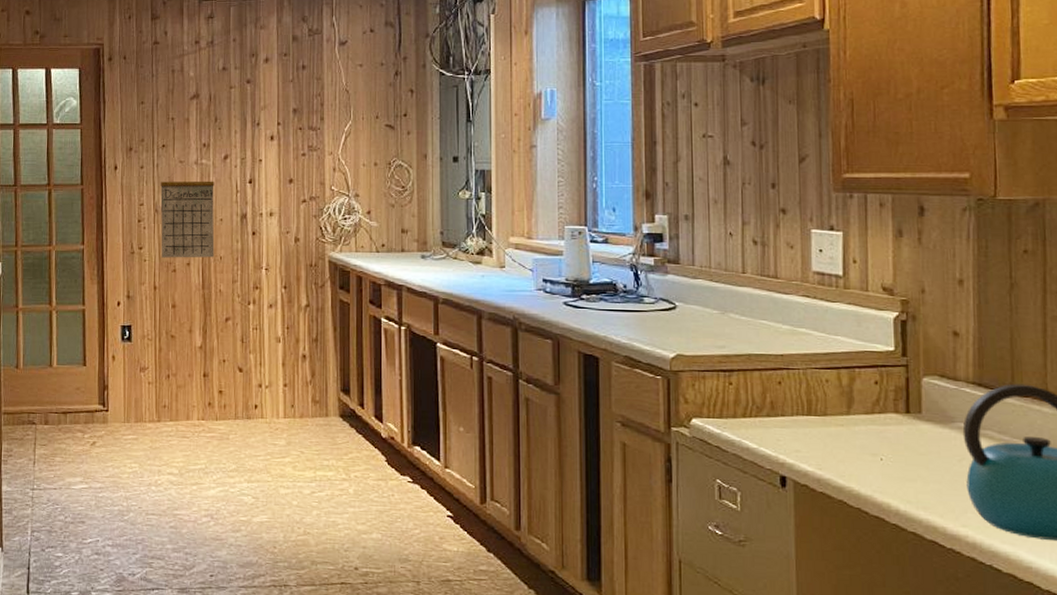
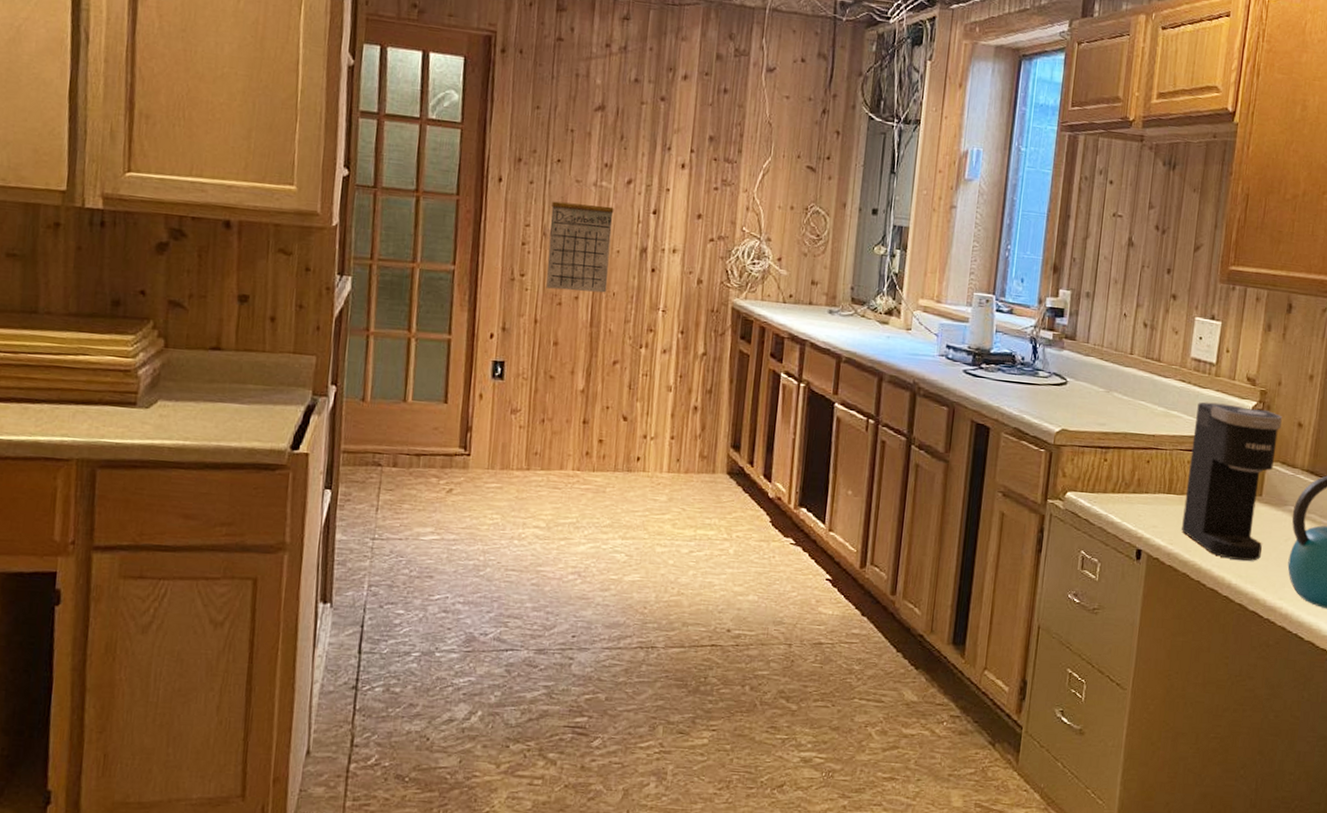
coffee maker: none [828,316,932,485] -> present [1181,402,1282,561]

